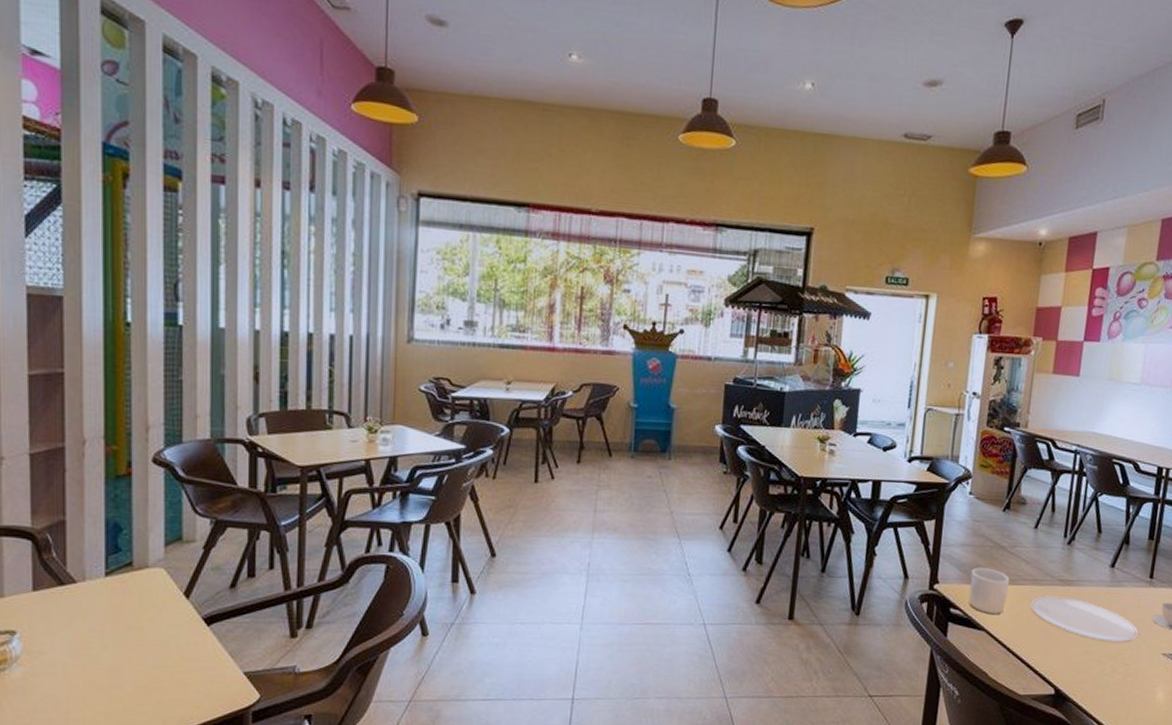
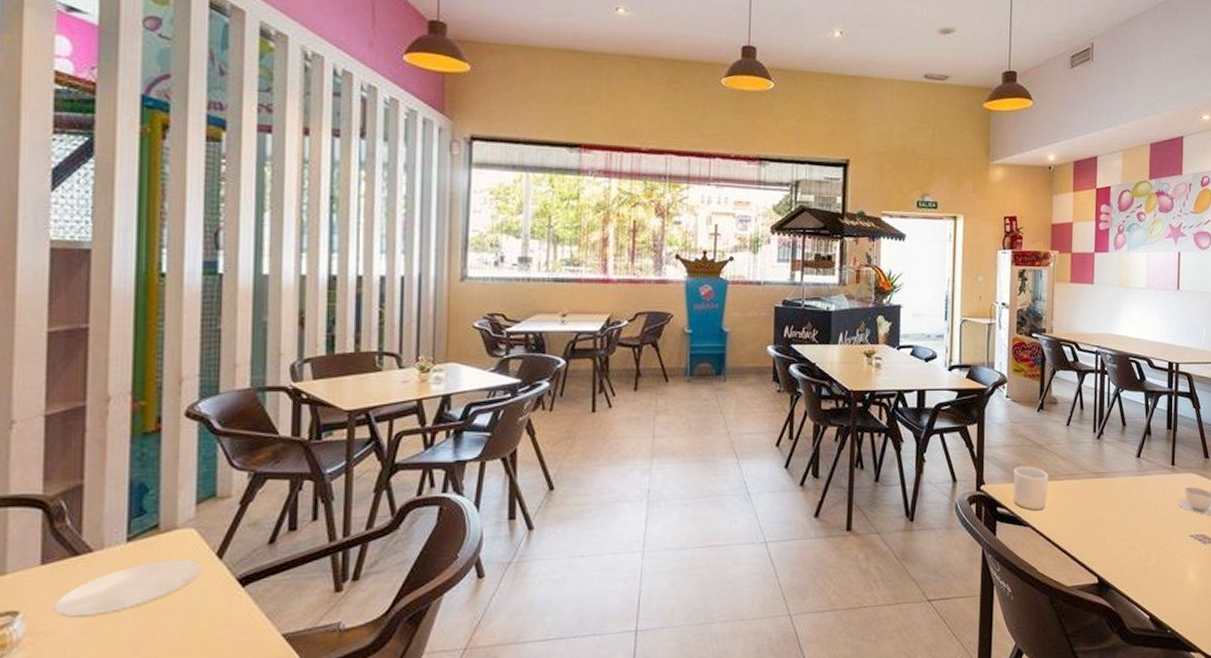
plate: none [45,595,172,642] -> present [53,559,202,618]
plate: present [1030,596,1139,643] -> none [1069,488,1167,529]

